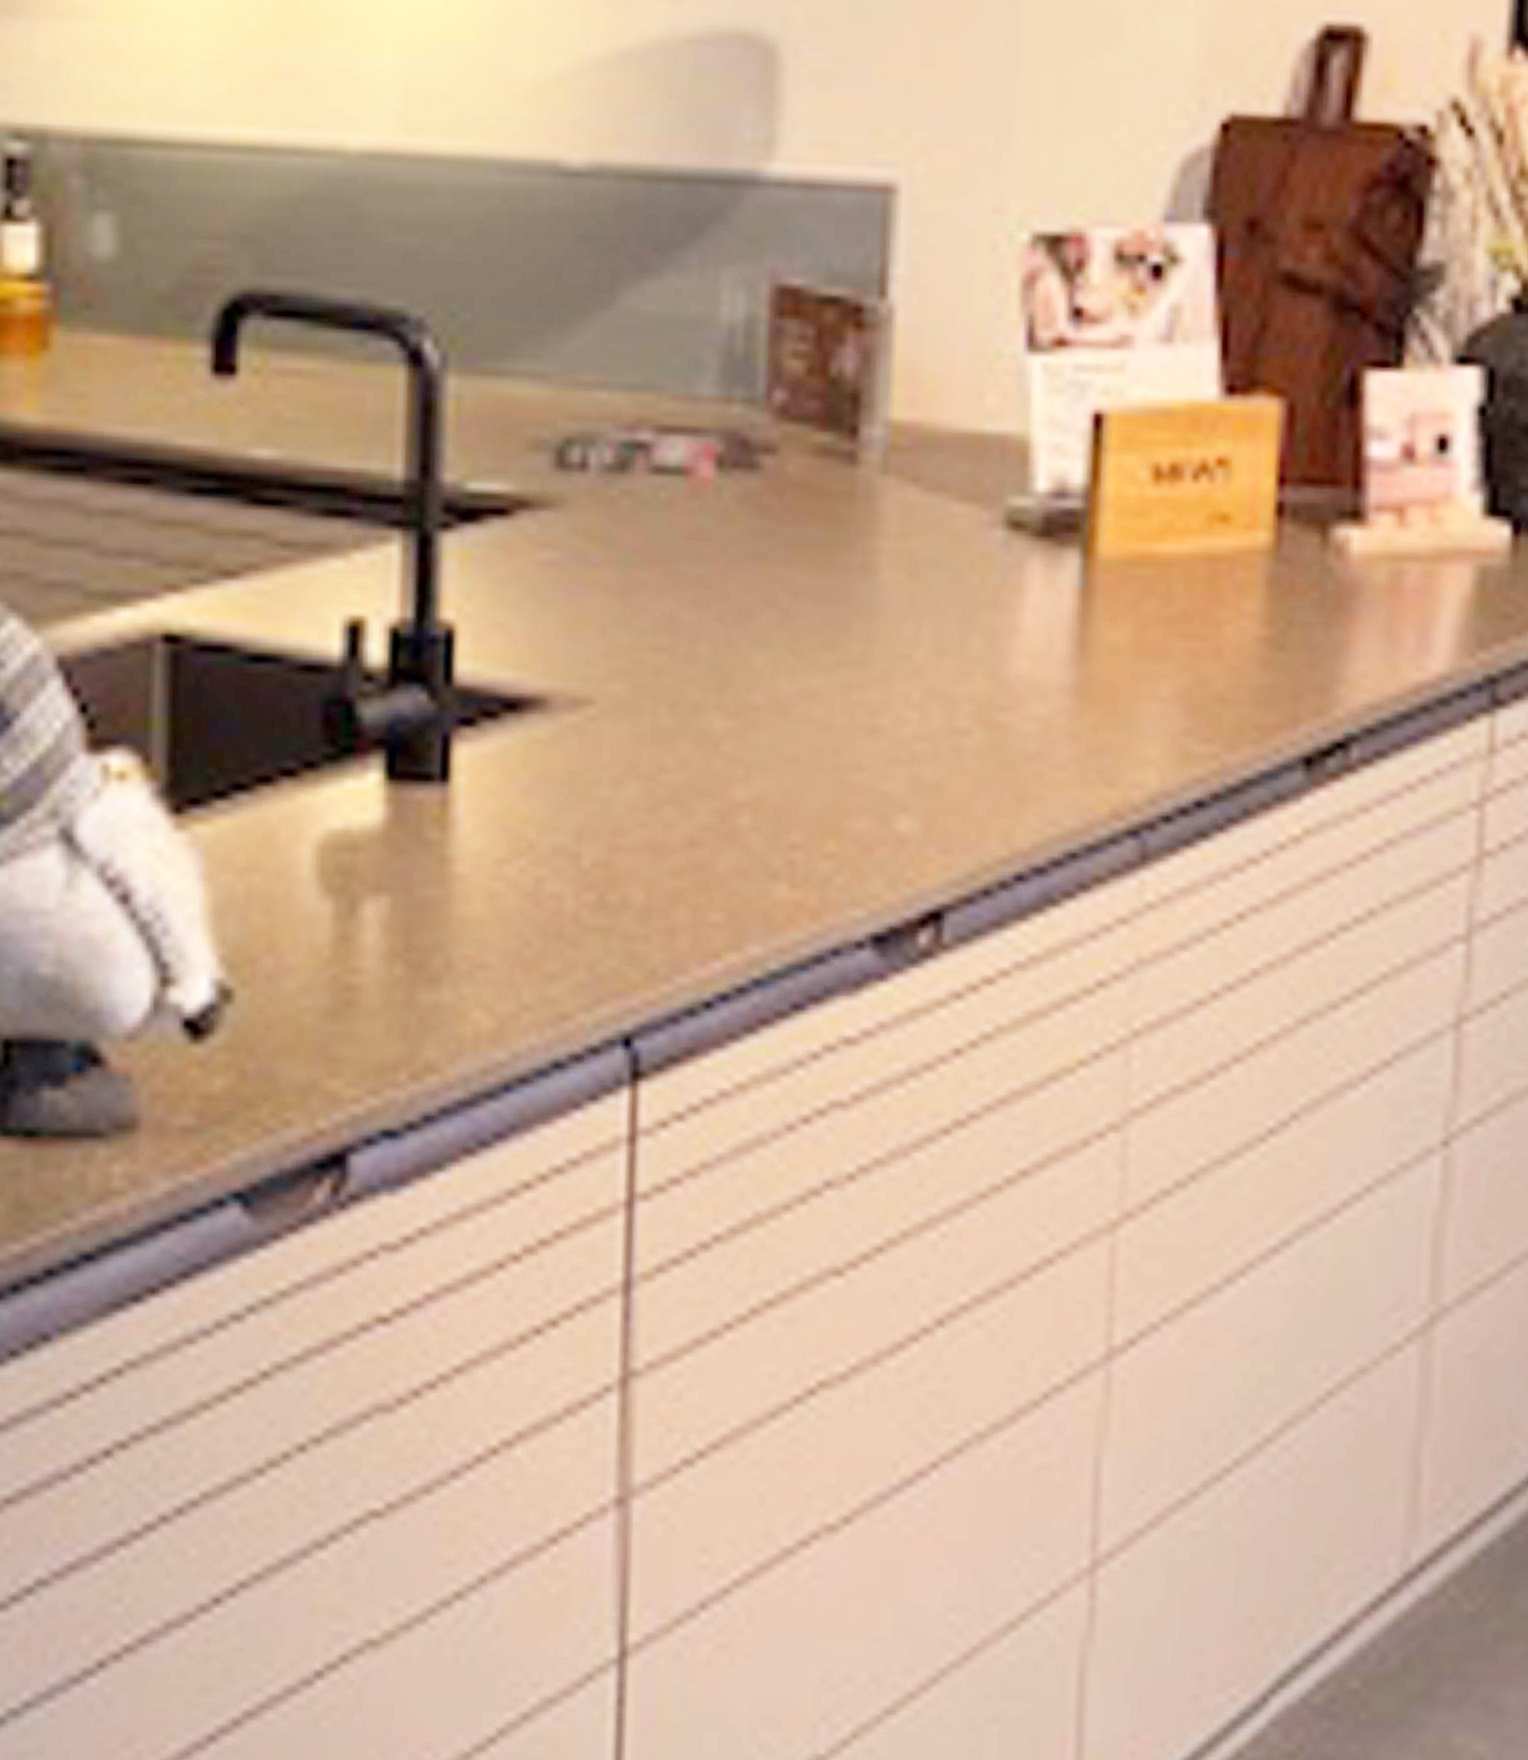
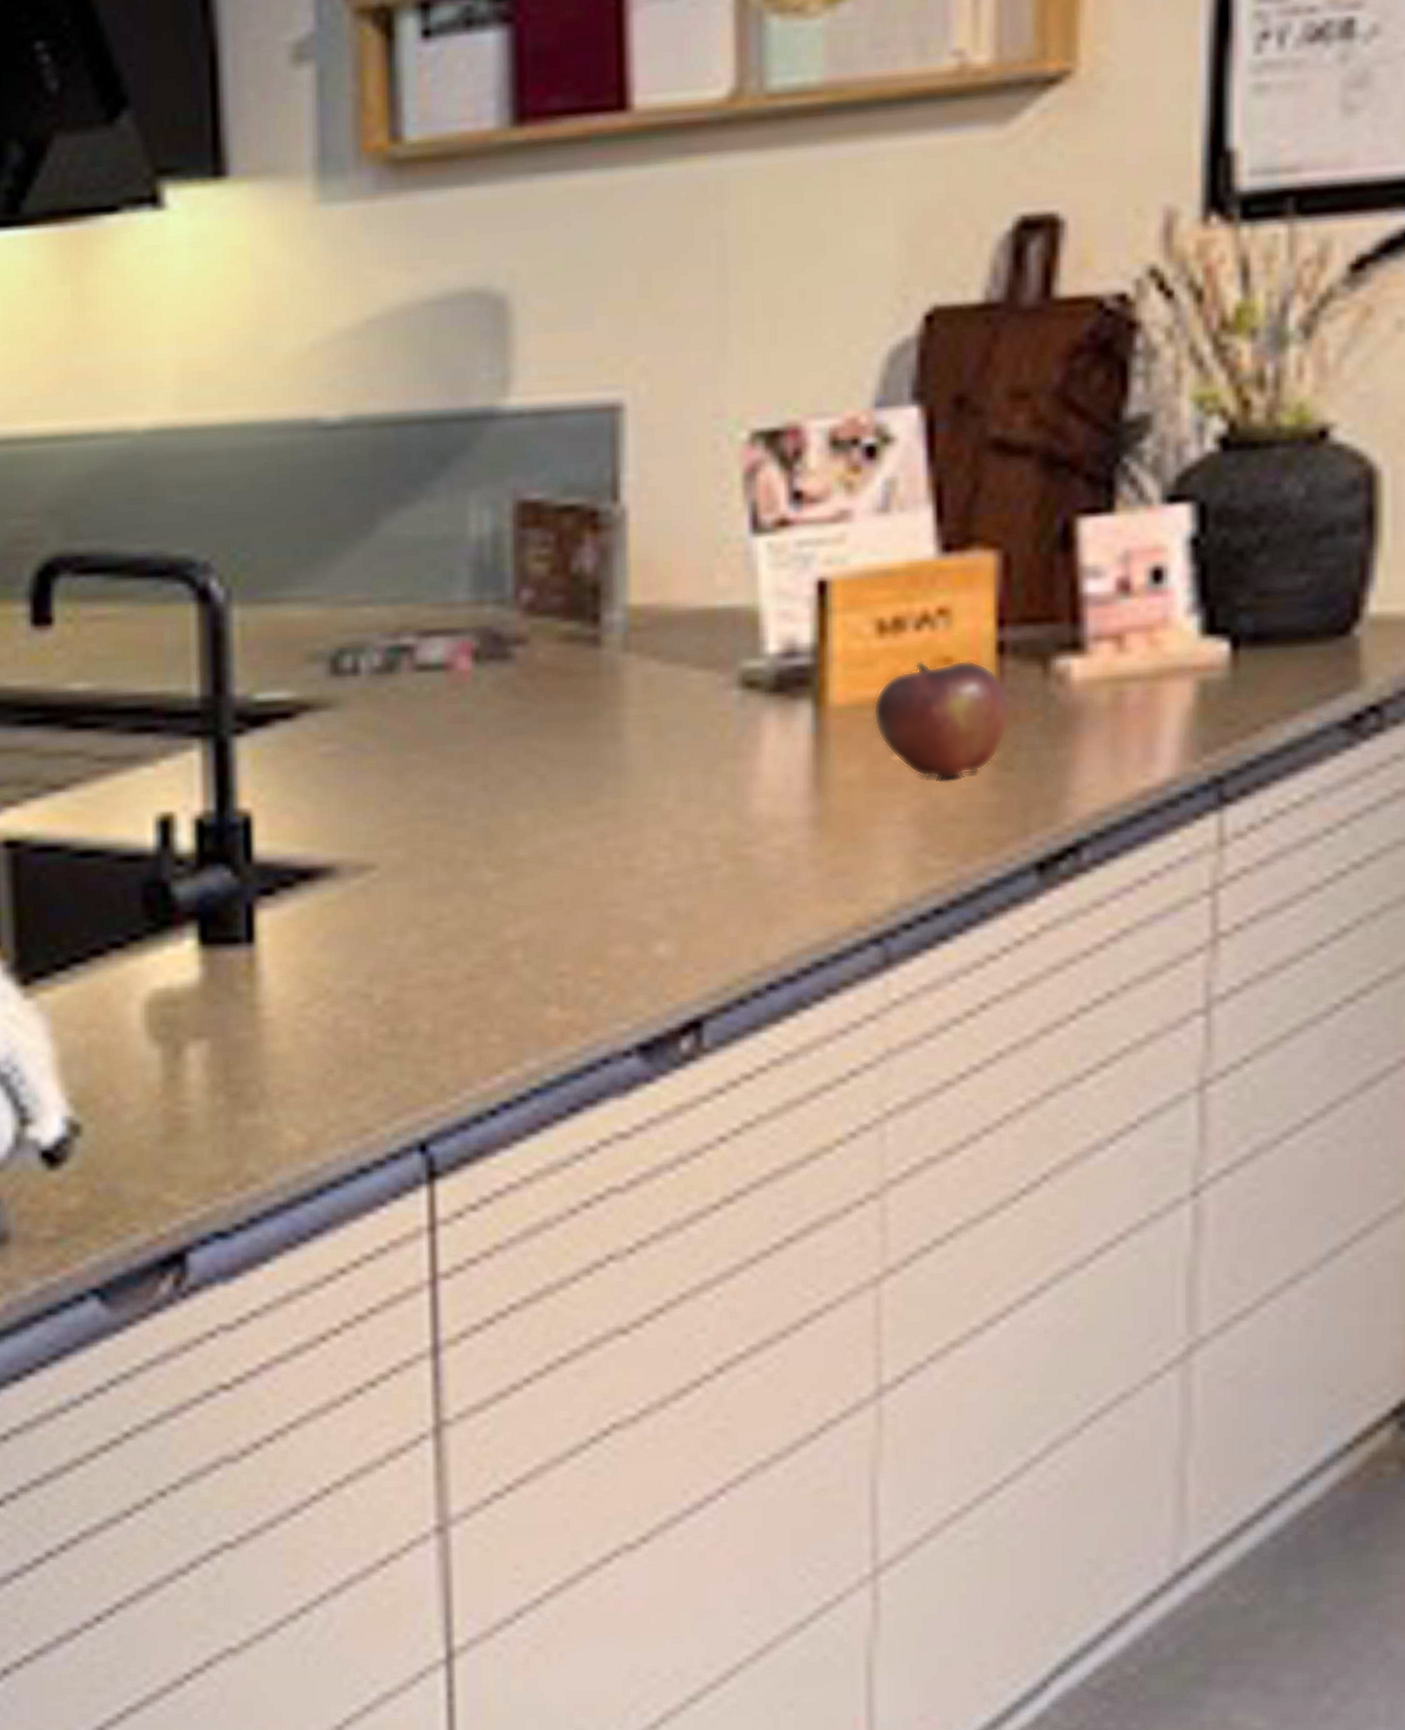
fruit: none [1143,515,1288,653] -> present [872,660,1012,779]

